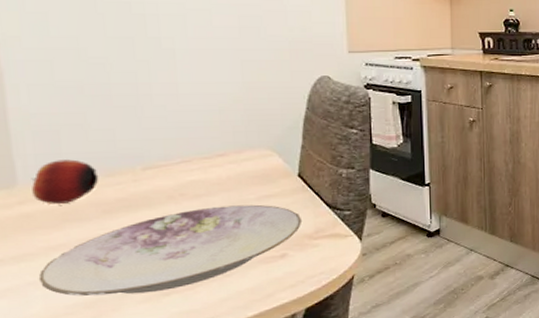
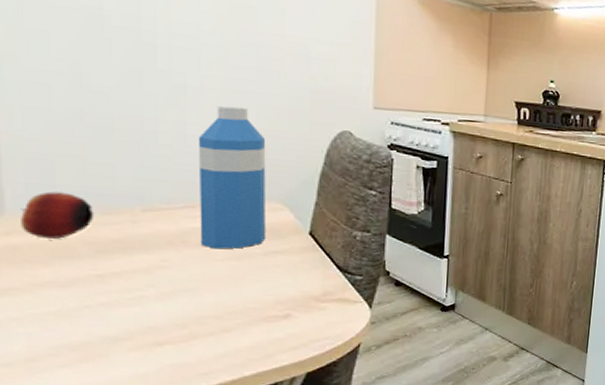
plate: present [38,204,303,297] -> none [22,257,310,341]
water bottle: none [189,64,257,199] -> present [198,105,266,249]

